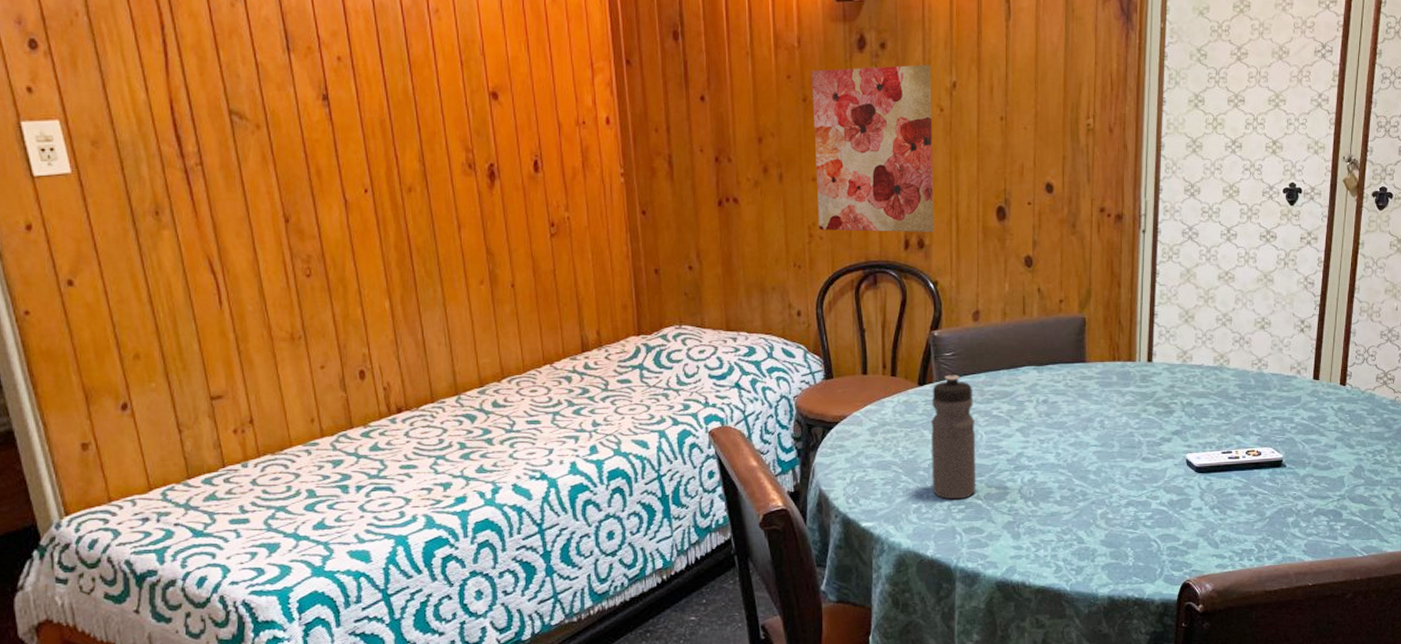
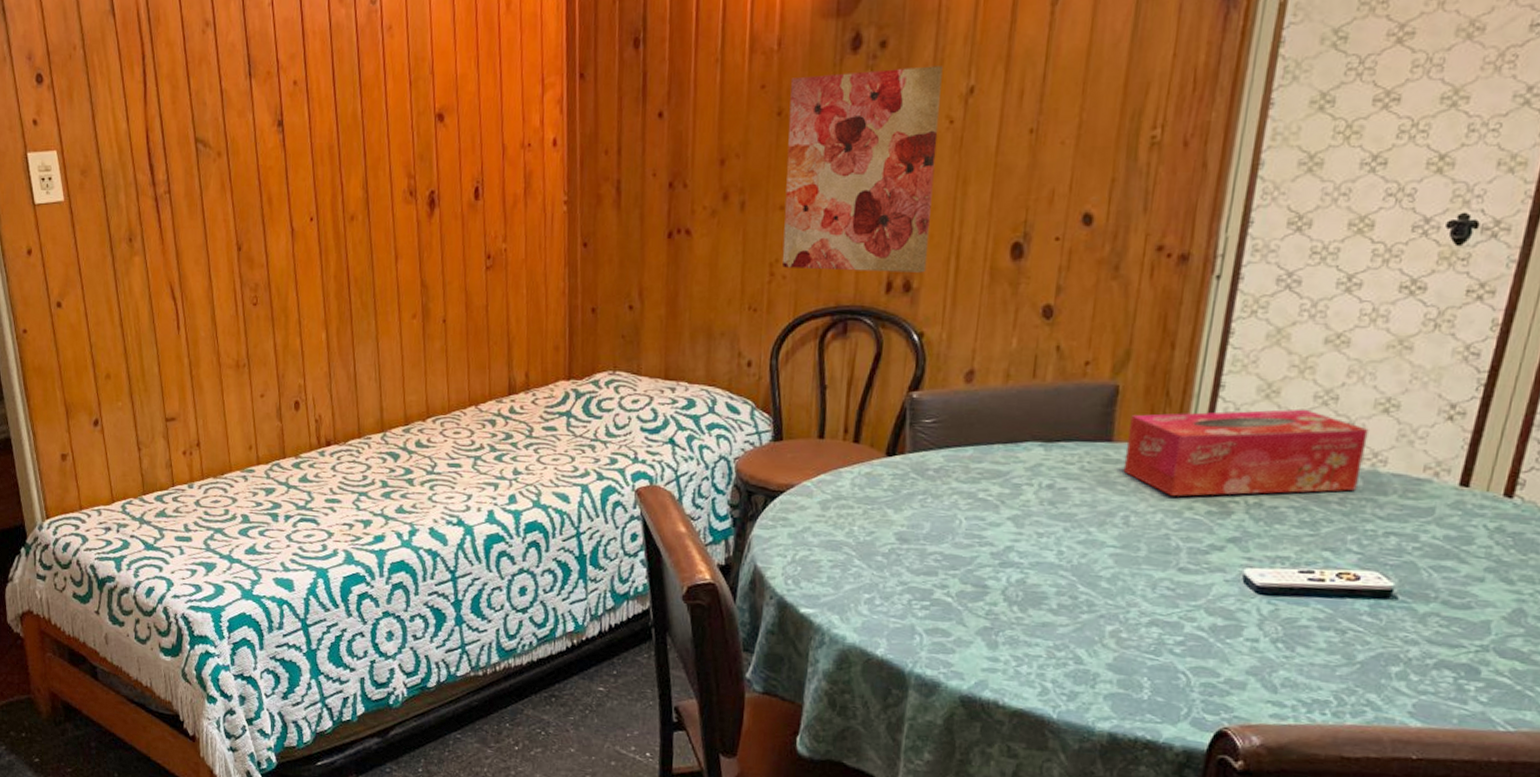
water bottle: present [930,375,976,500] -> none [890,445,955,595]
tissue box: none [1095,329,1253,402] -> present [1123,409,1369,496]

